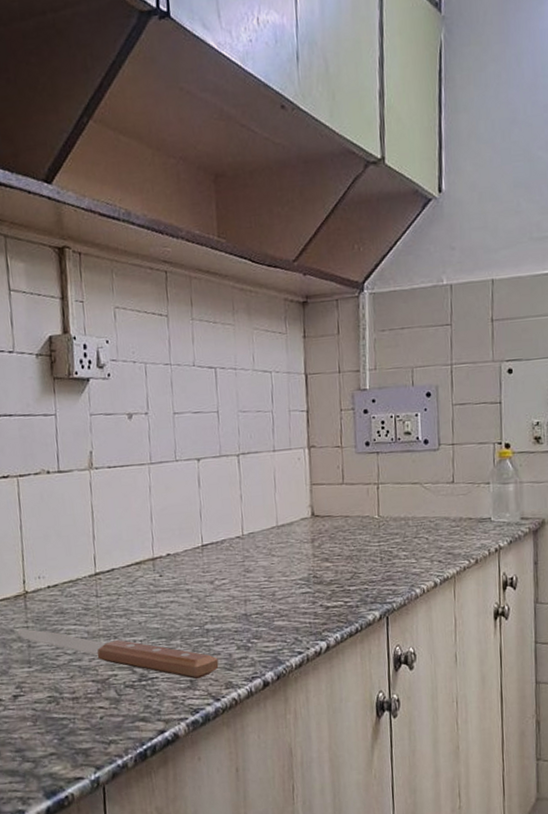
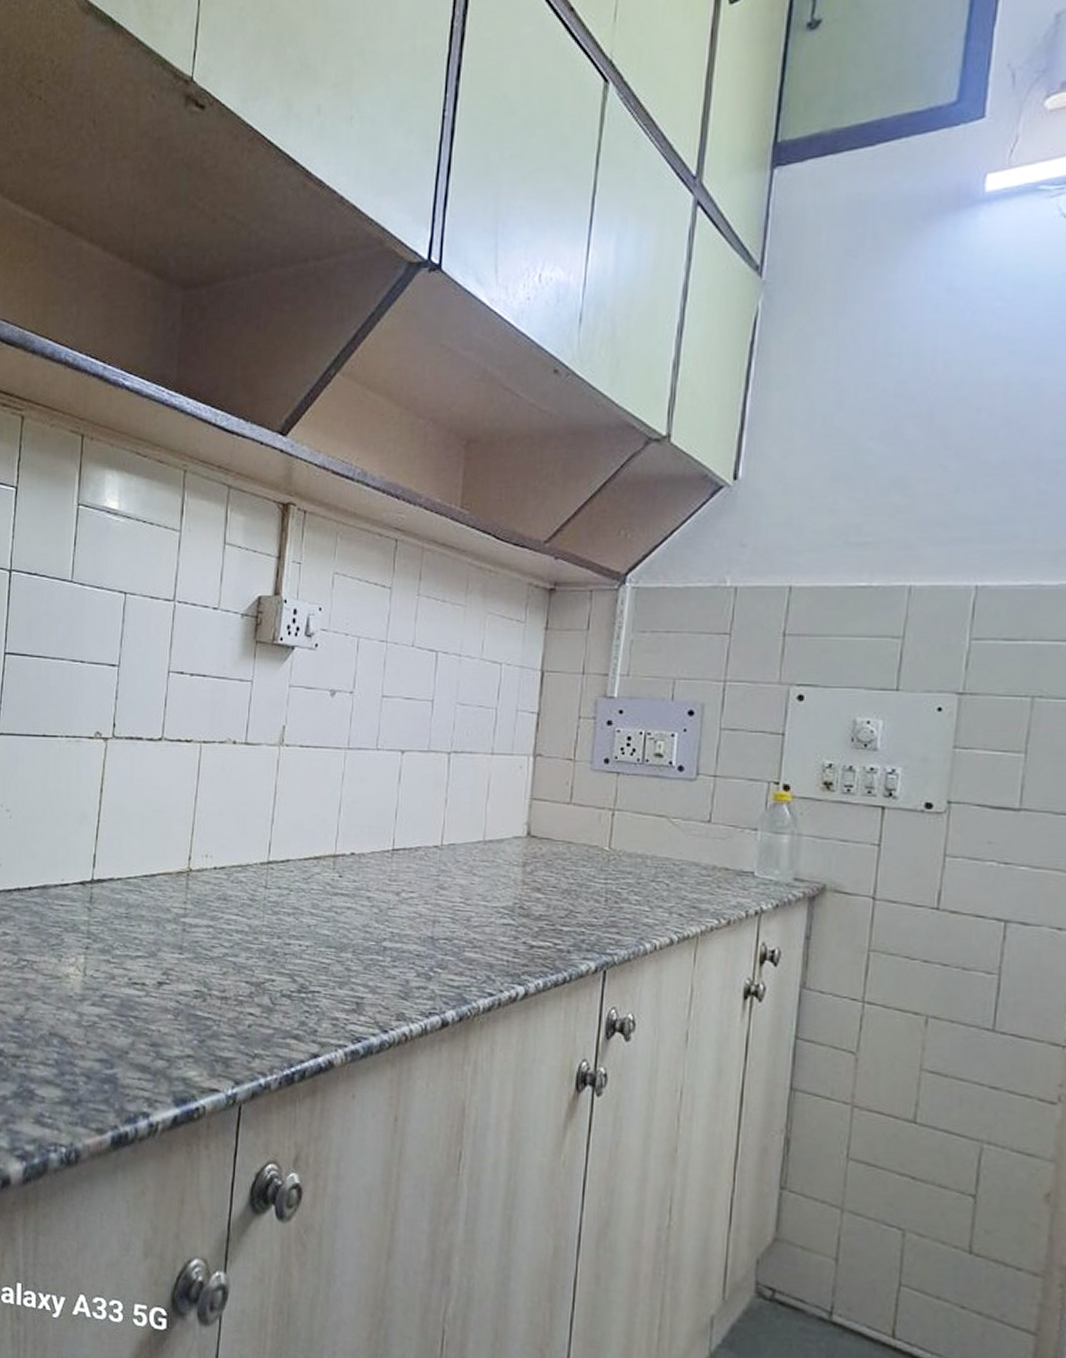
kitchen knife: present [17,628,219,680] -> none [173,908,392,1003]

